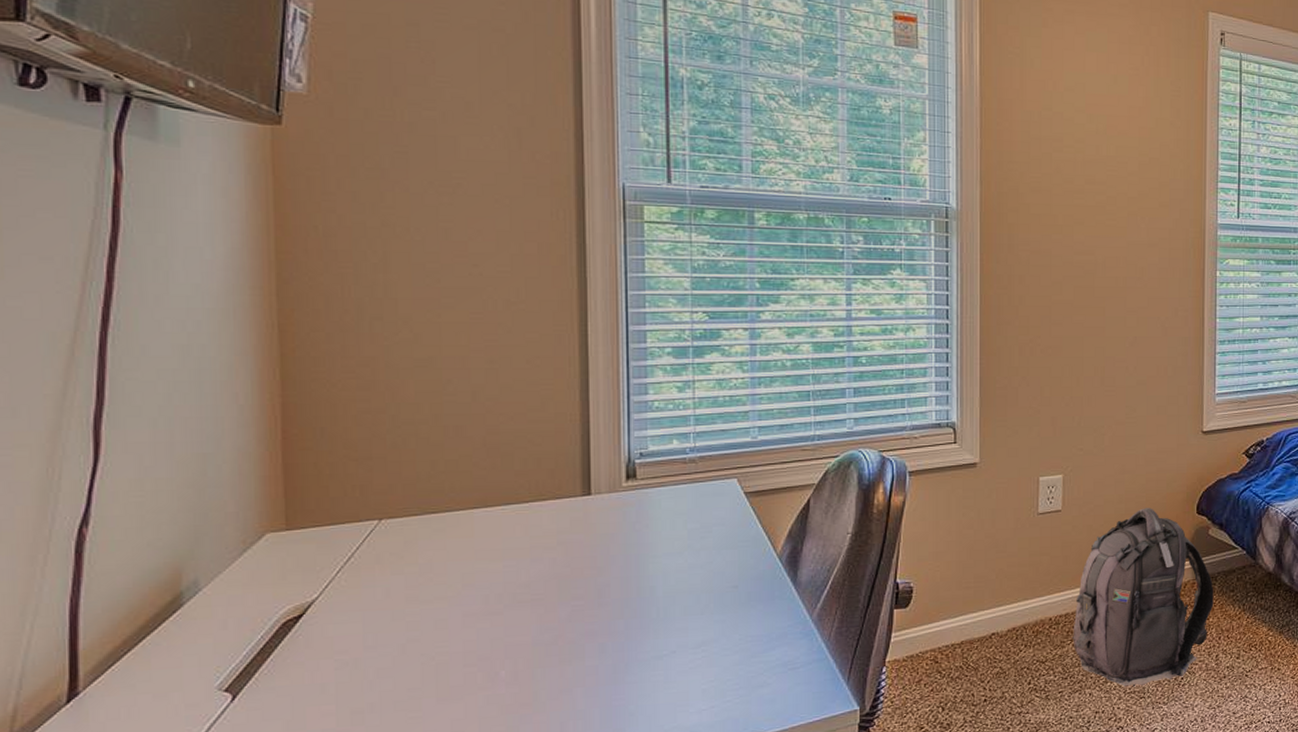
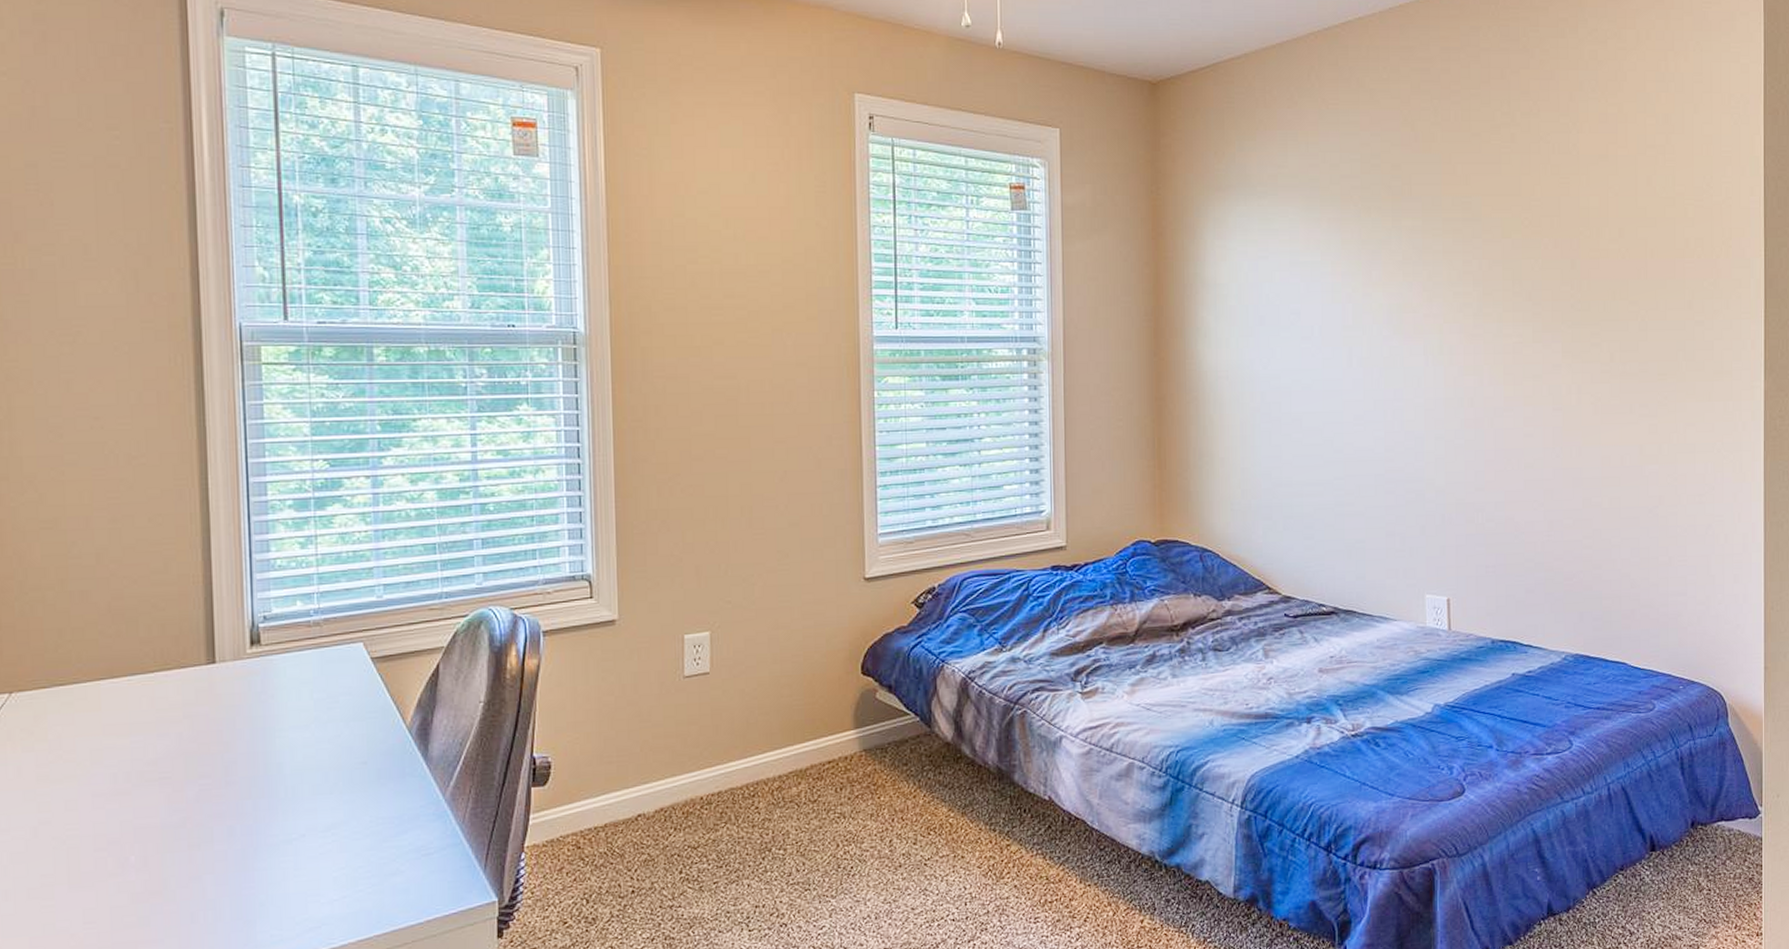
backpack: present [1070,508,1214,687] -> none [724,668,885,877]

